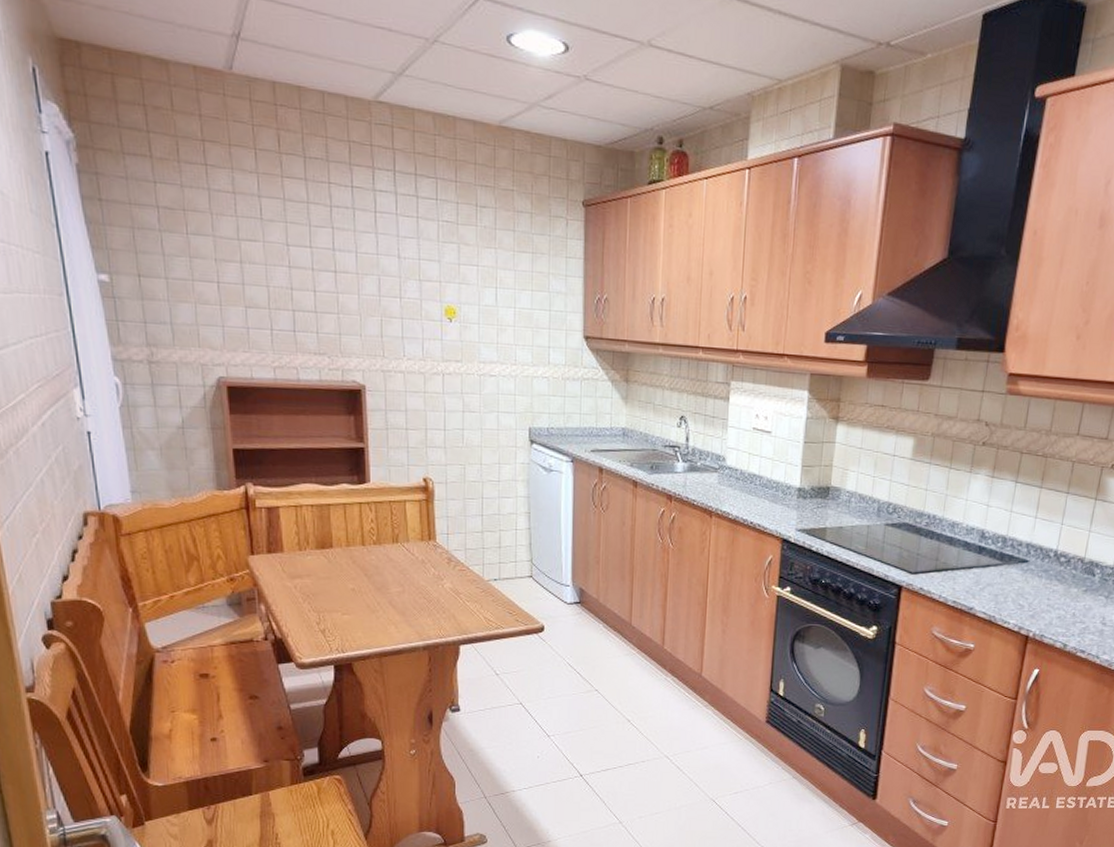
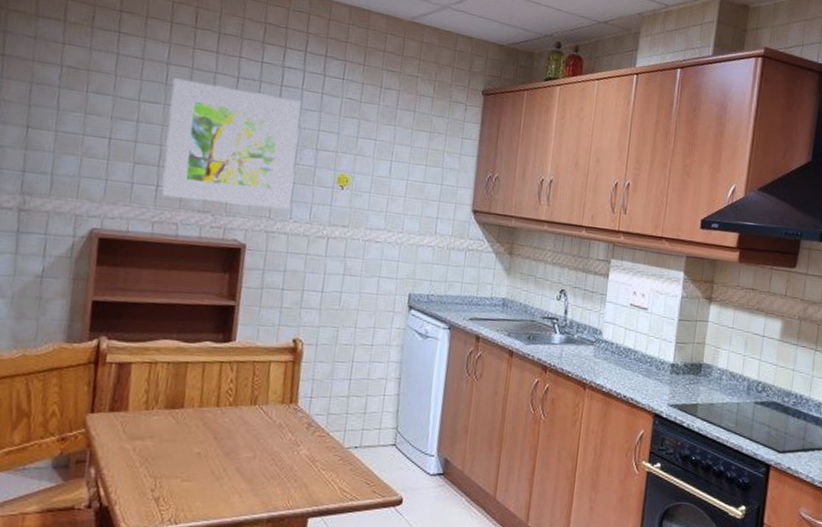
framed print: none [267,212,402,347] -> present [161,78,301,210]

